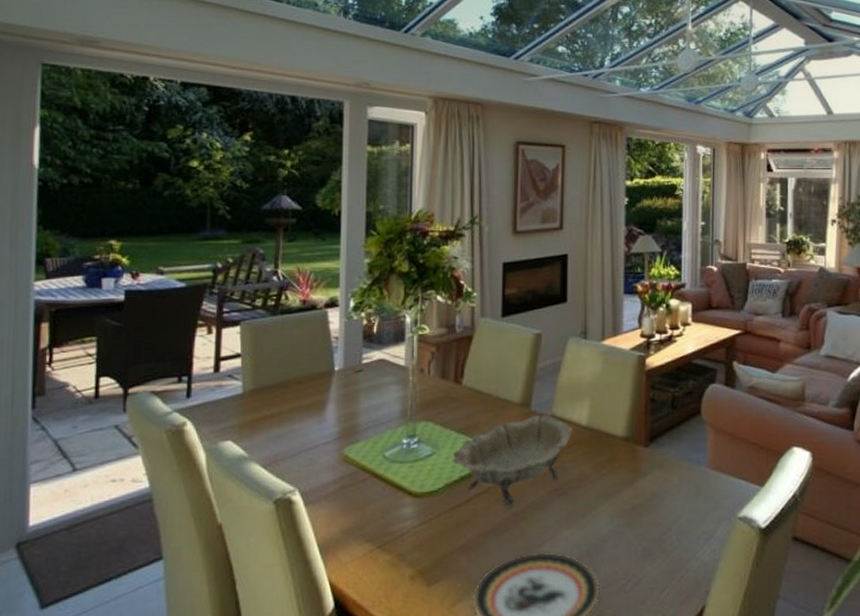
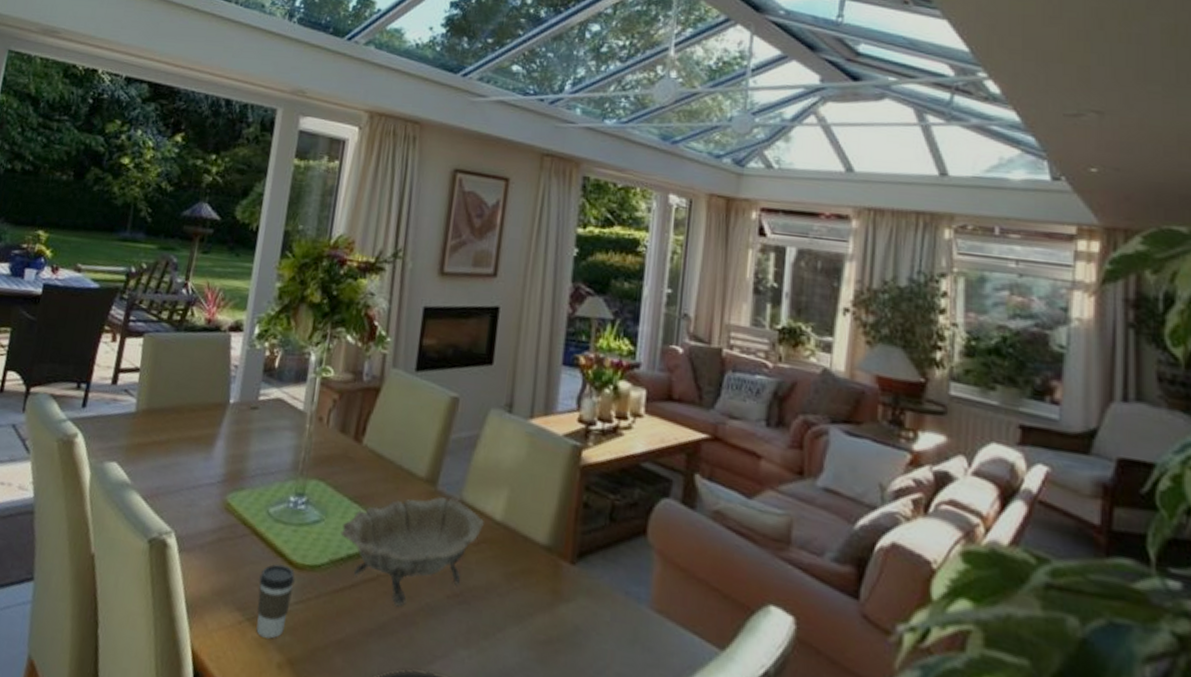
coffee cup: none [384,496,416,558] -> present [256,564,295,639]

